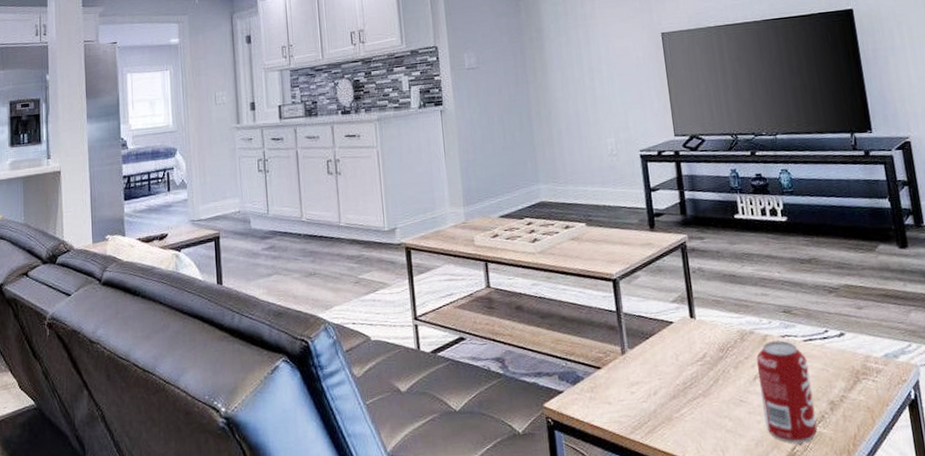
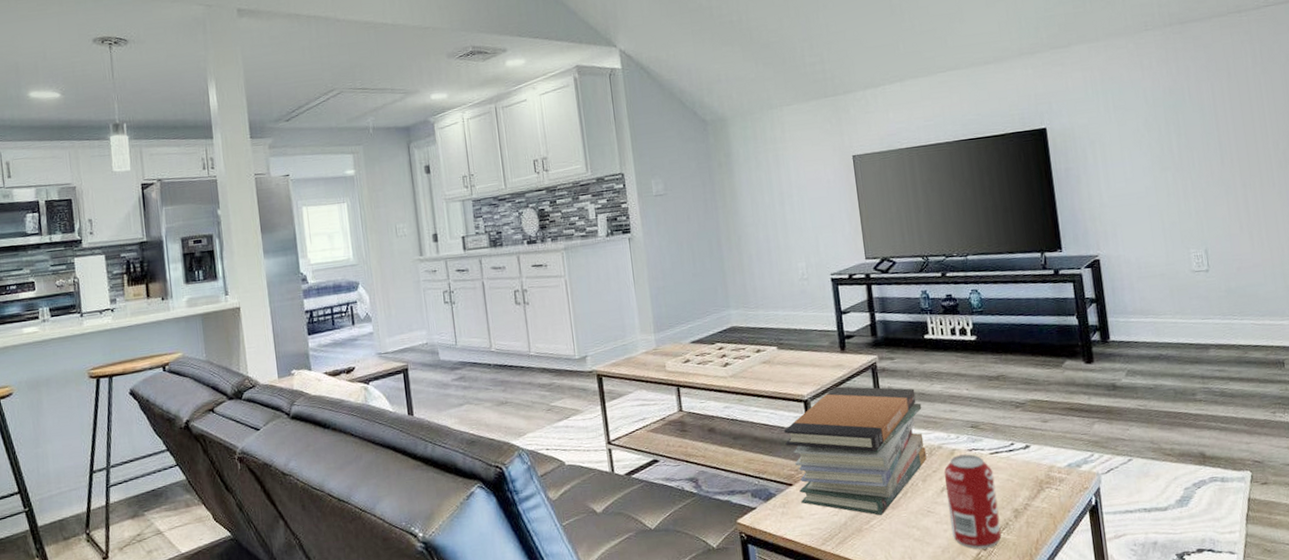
book stack: none [592,266,739,404] -> present [784,386,927,516]

